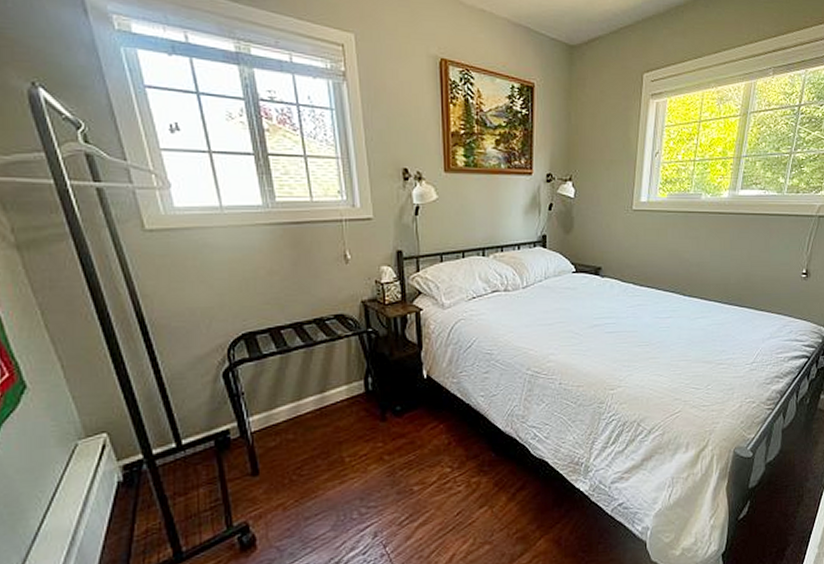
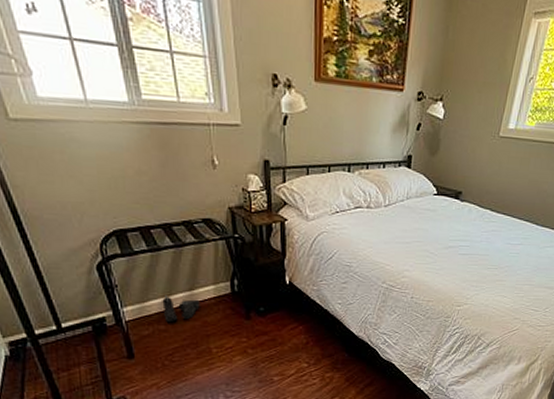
boots: none [291,400,332,431] -> present [162,296,200,323]

